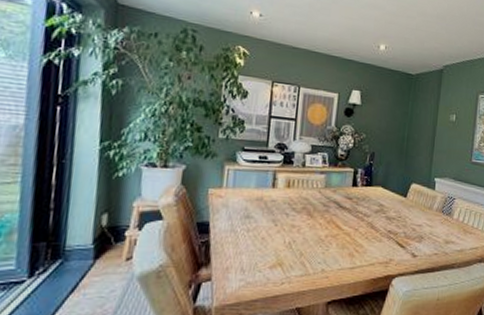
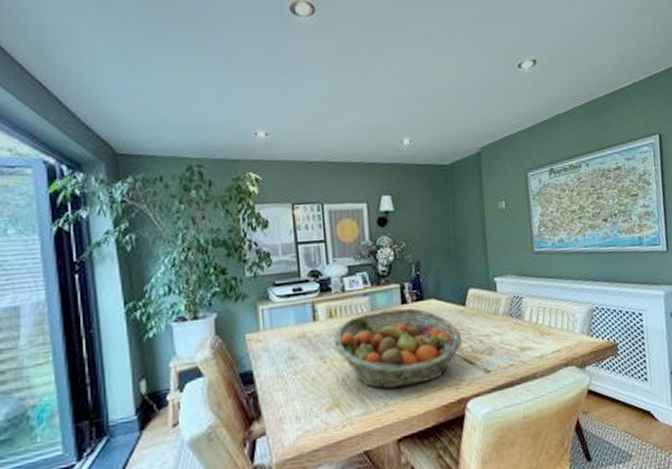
fruit basket: none [287,188,399,259] -> present [334,308,463,390]

